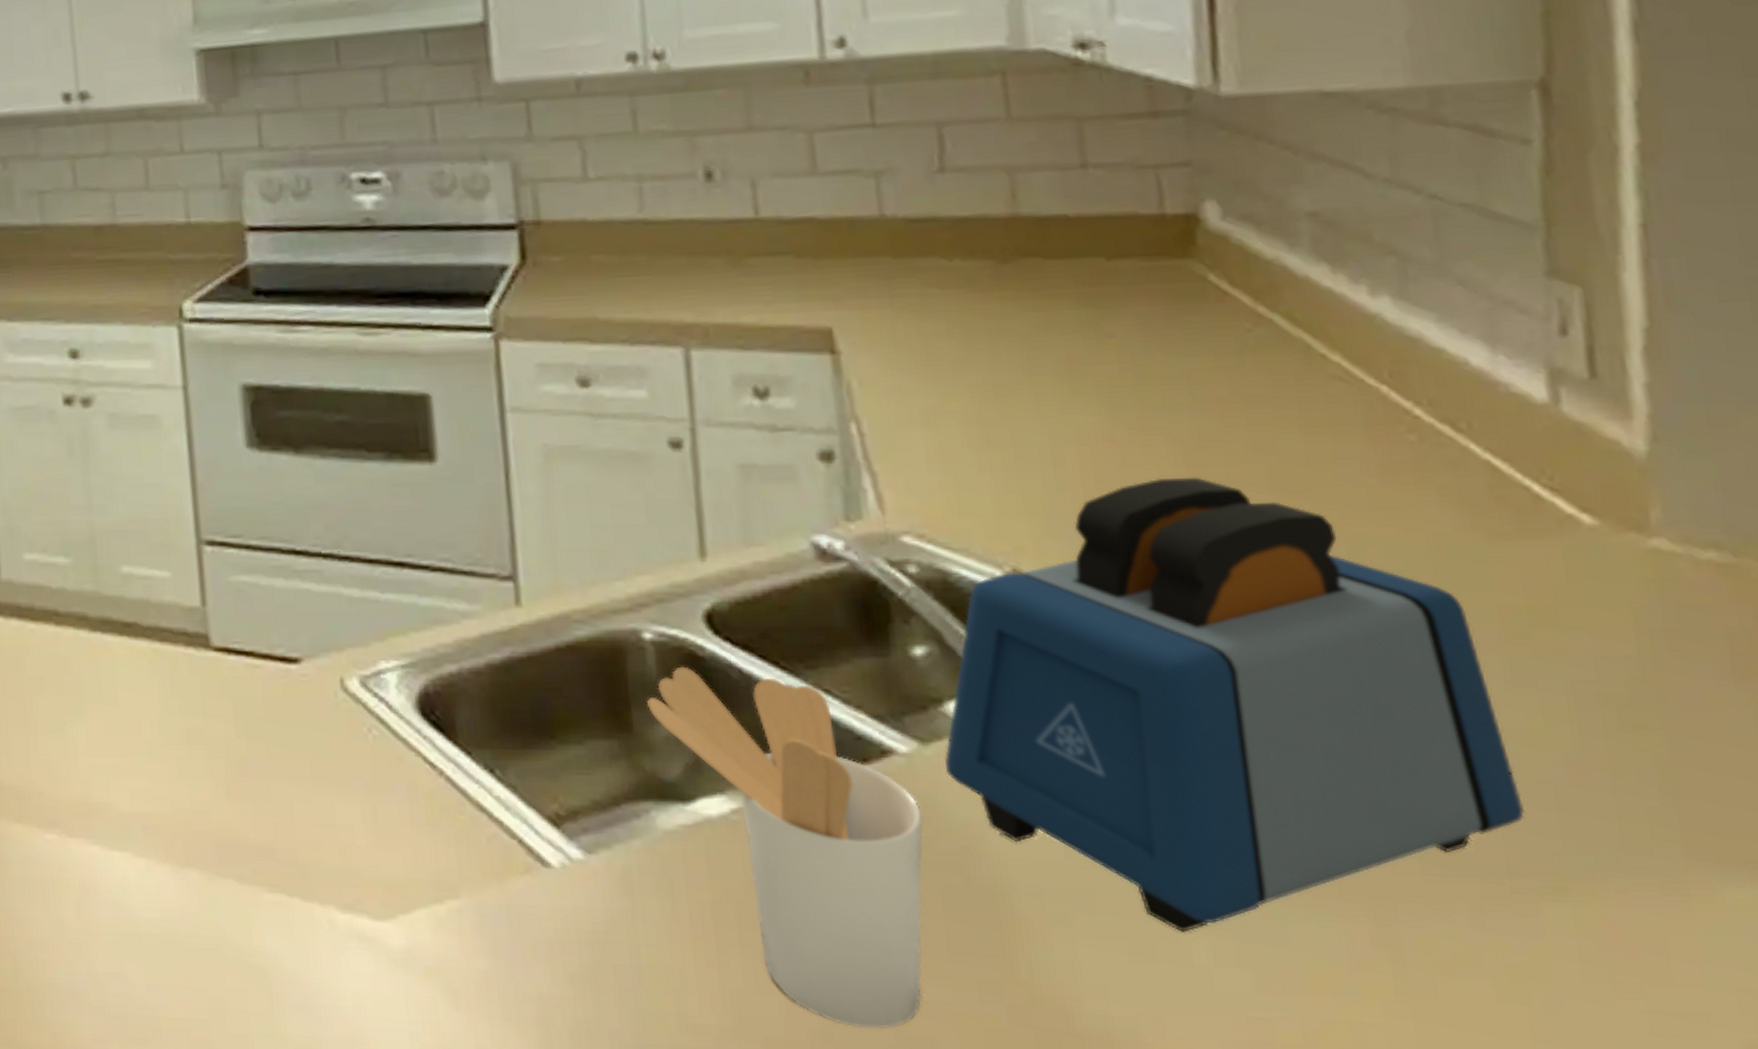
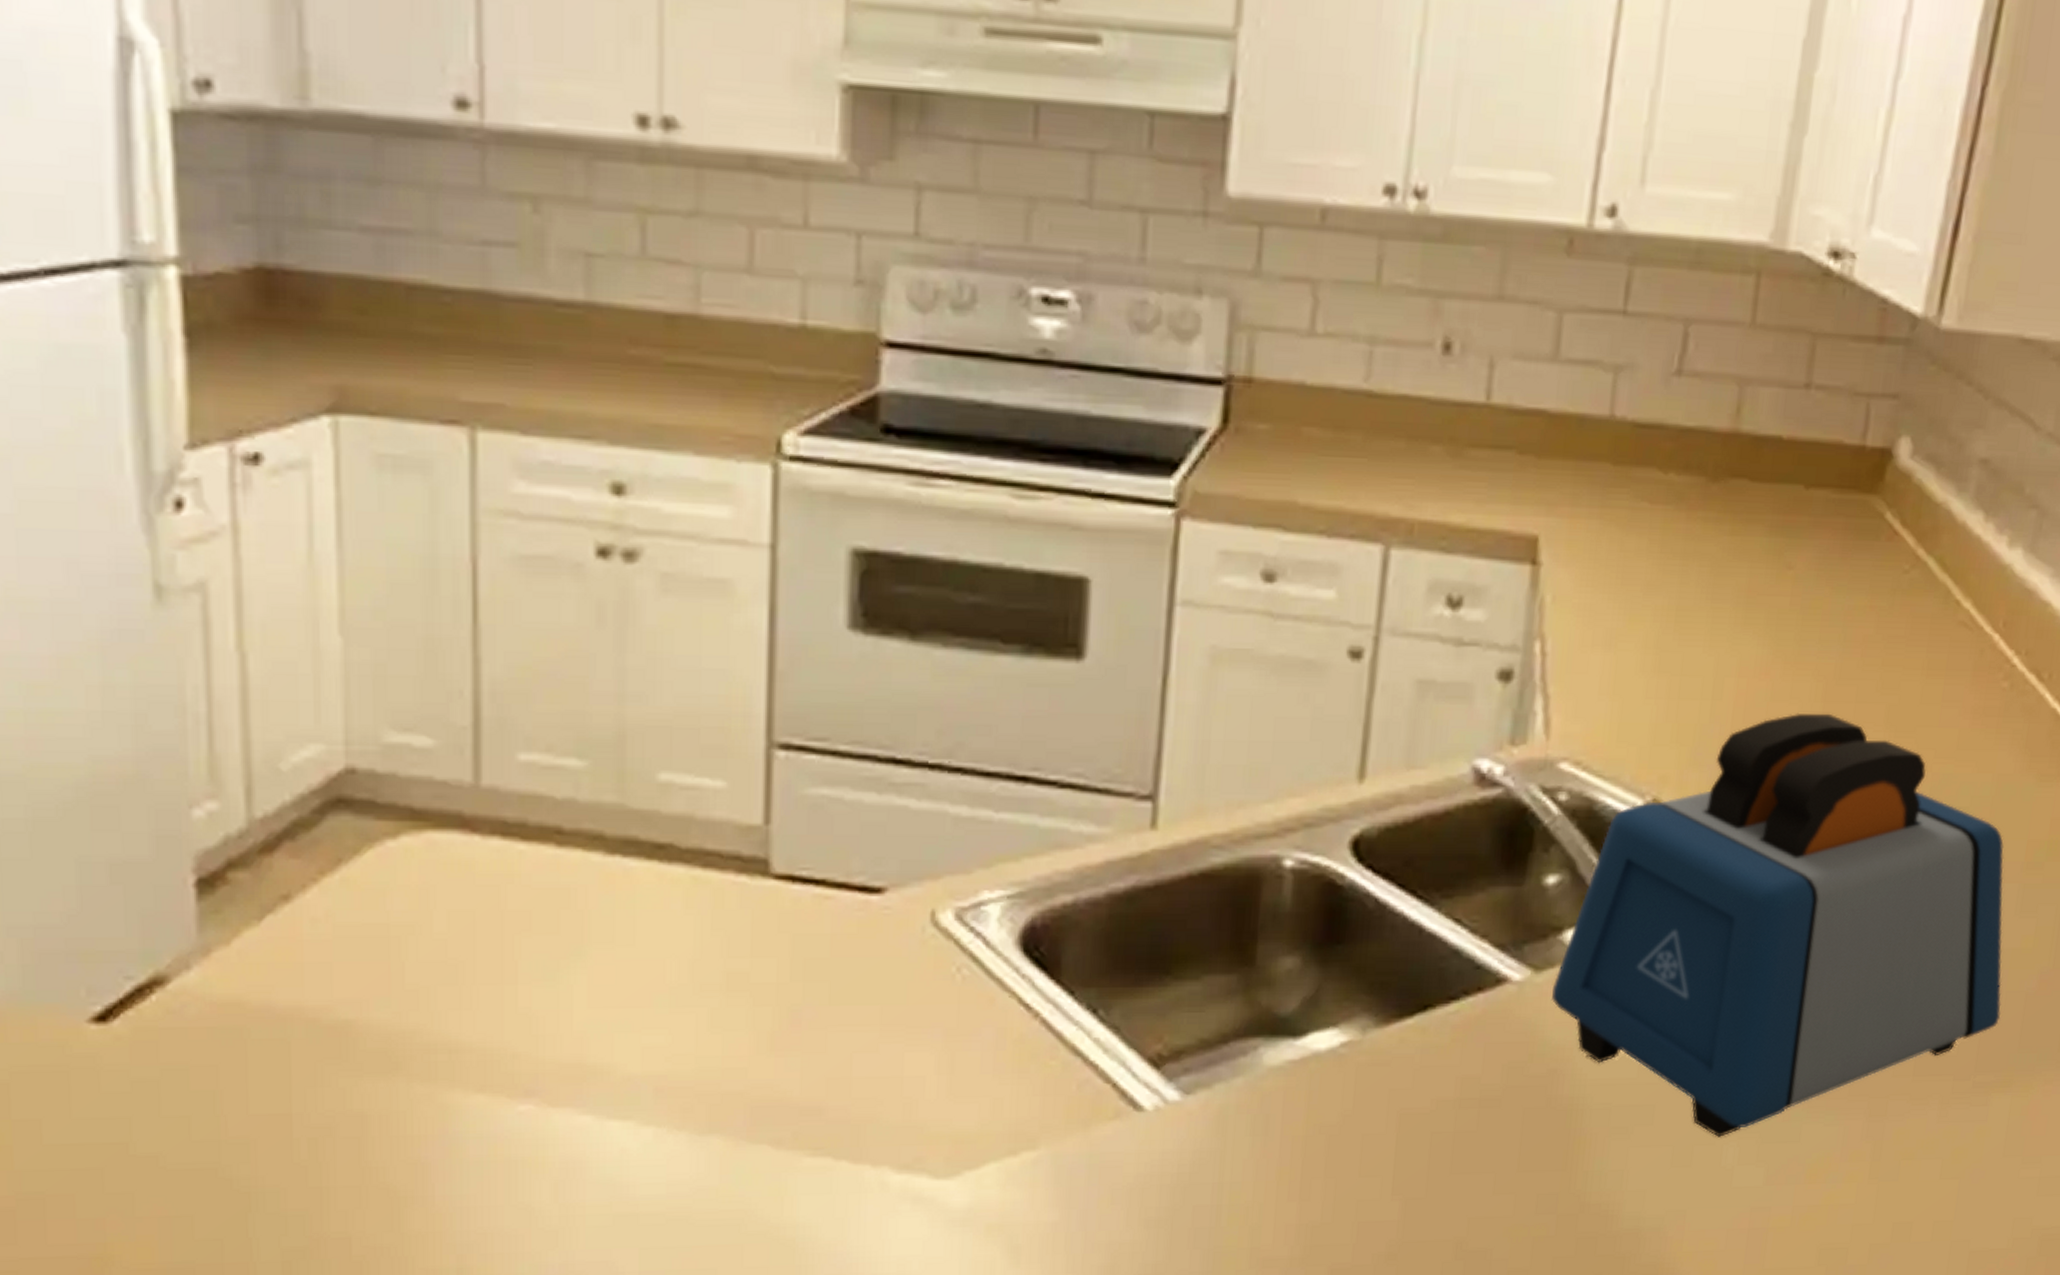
utensil holder: present [647,666,923,1029] -> none [1275,896,1521,1247]

